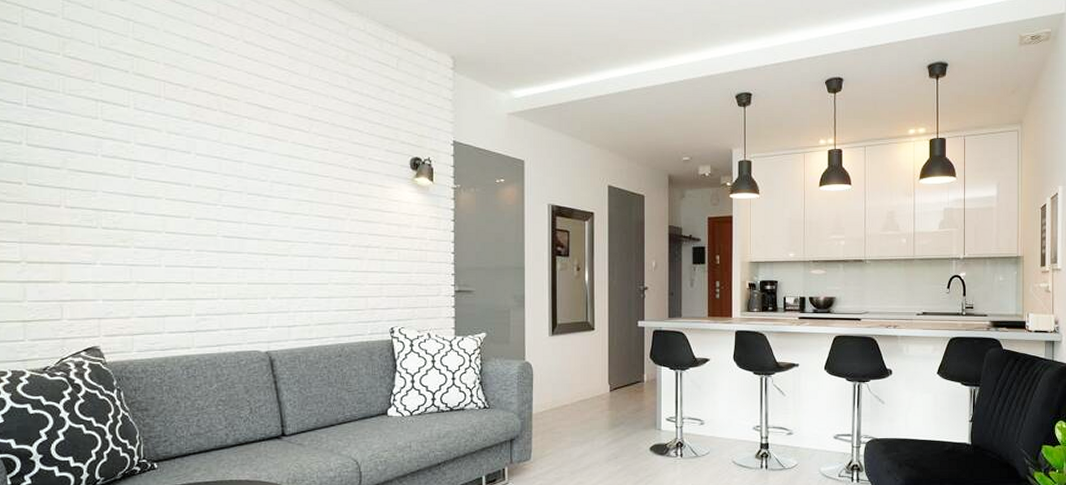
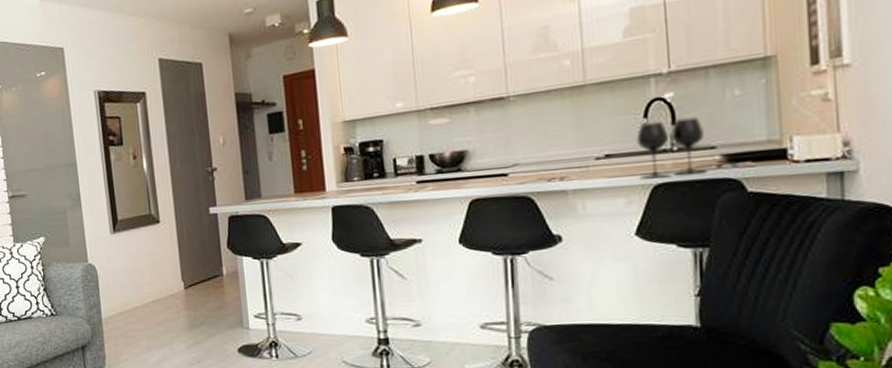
wine glass: none [942,292,982,333] -> present [636,117,708,179]

